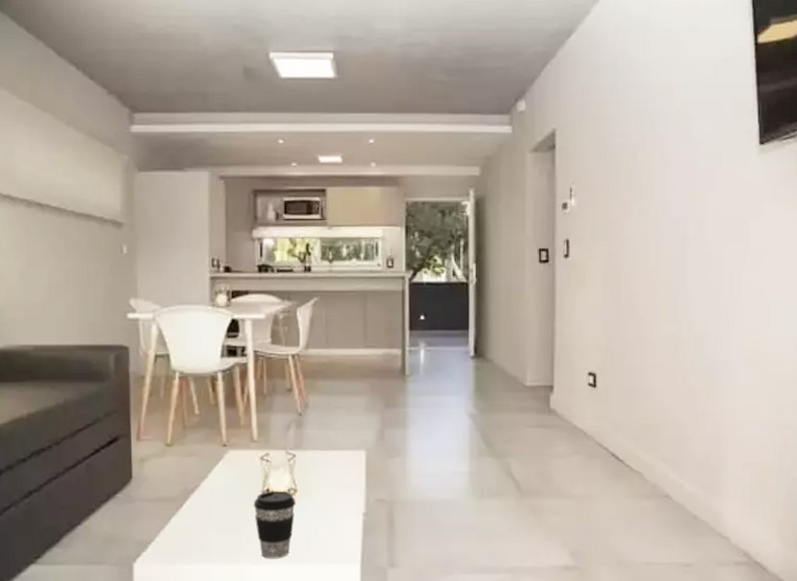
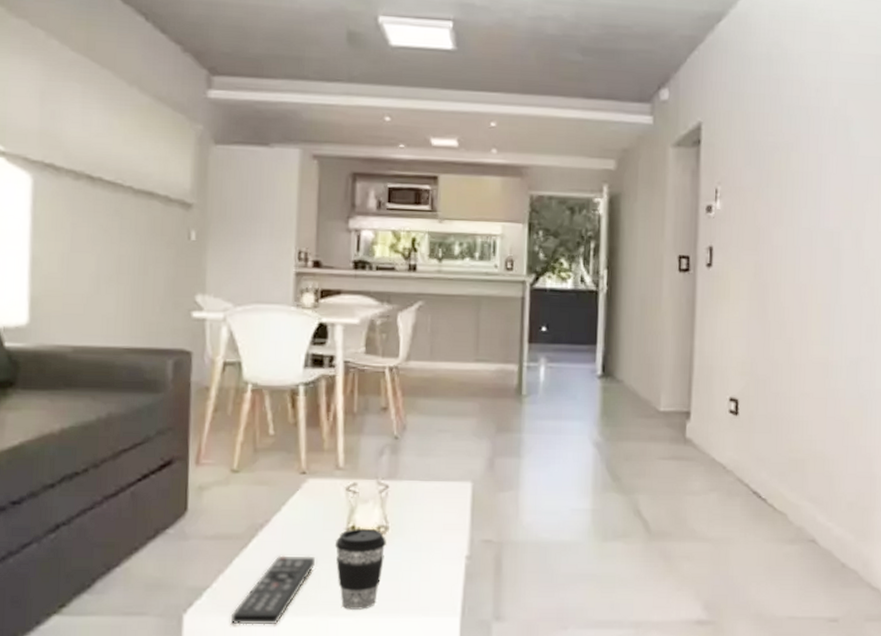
remote control: none [171,514,238,572] -> present [230,555,316,625]

